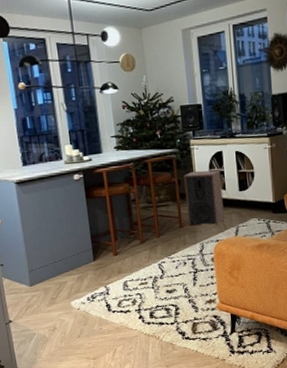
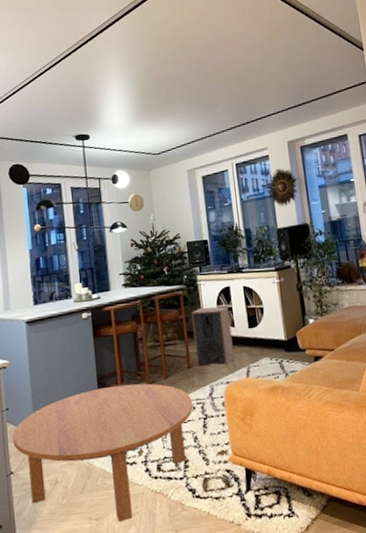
coffee table: none [9,241,184,361] -> present [13,383,193,523]

